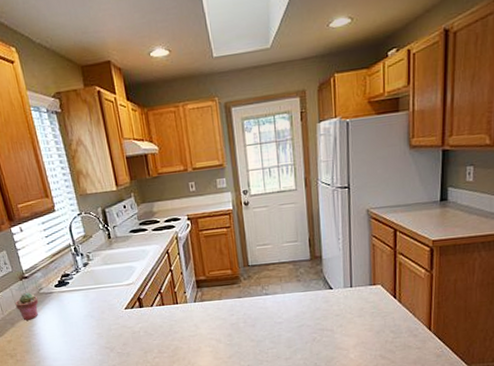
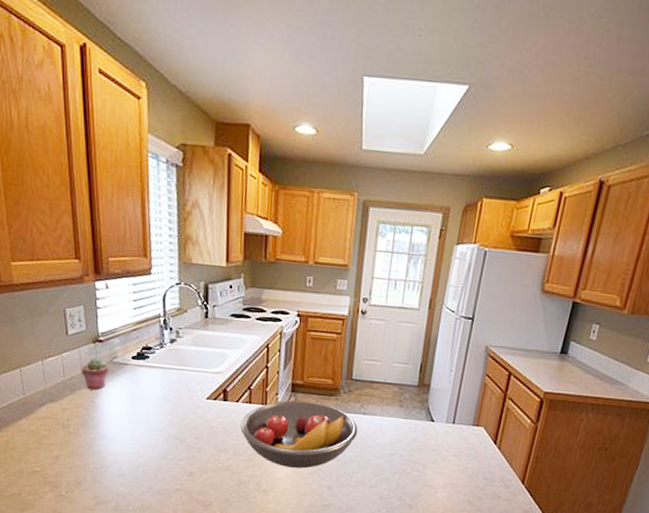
fruit bowl: none [159,292,265,356] -> present [241,400,358,469]

